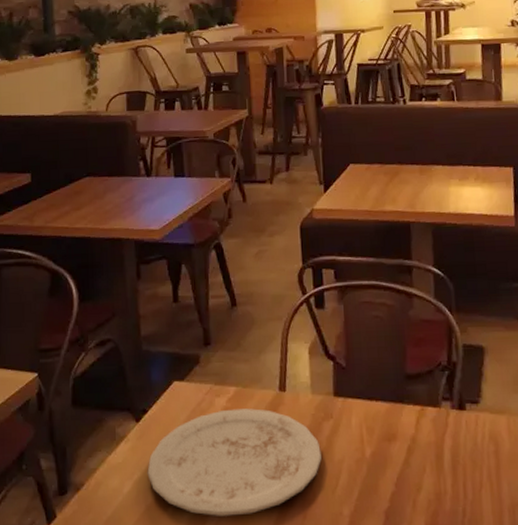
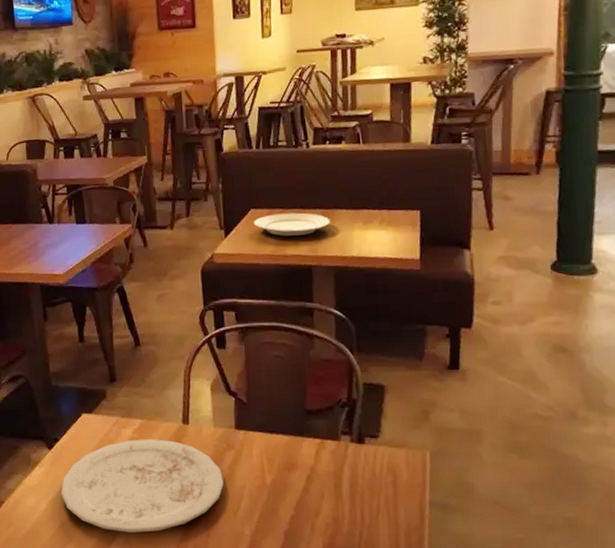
plate: none [352,168,428,192] -> present [253,212,330,236]

